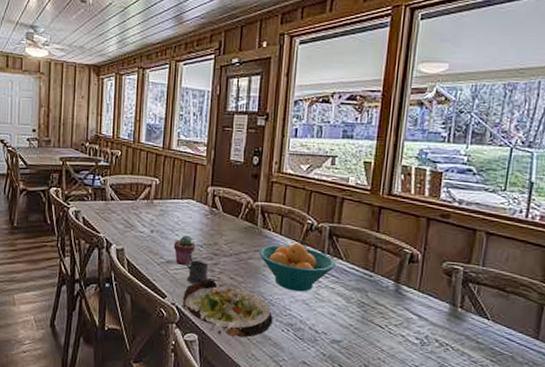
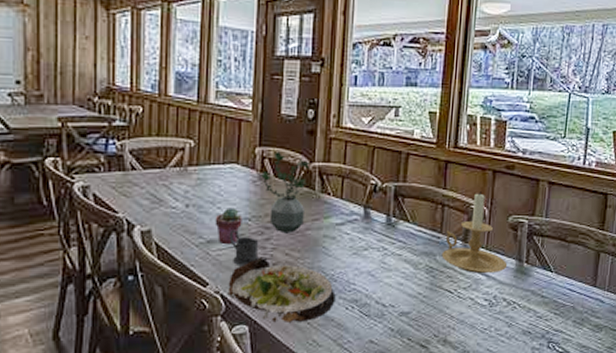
potted plant: none [212,191,254,261] -> present [261,151,310,234]
fruit bowl: present [259,243,336,292] -> none [317,207,402,263]
candle holder: none [373,237,441,314] -> present [441,191,508,274]

